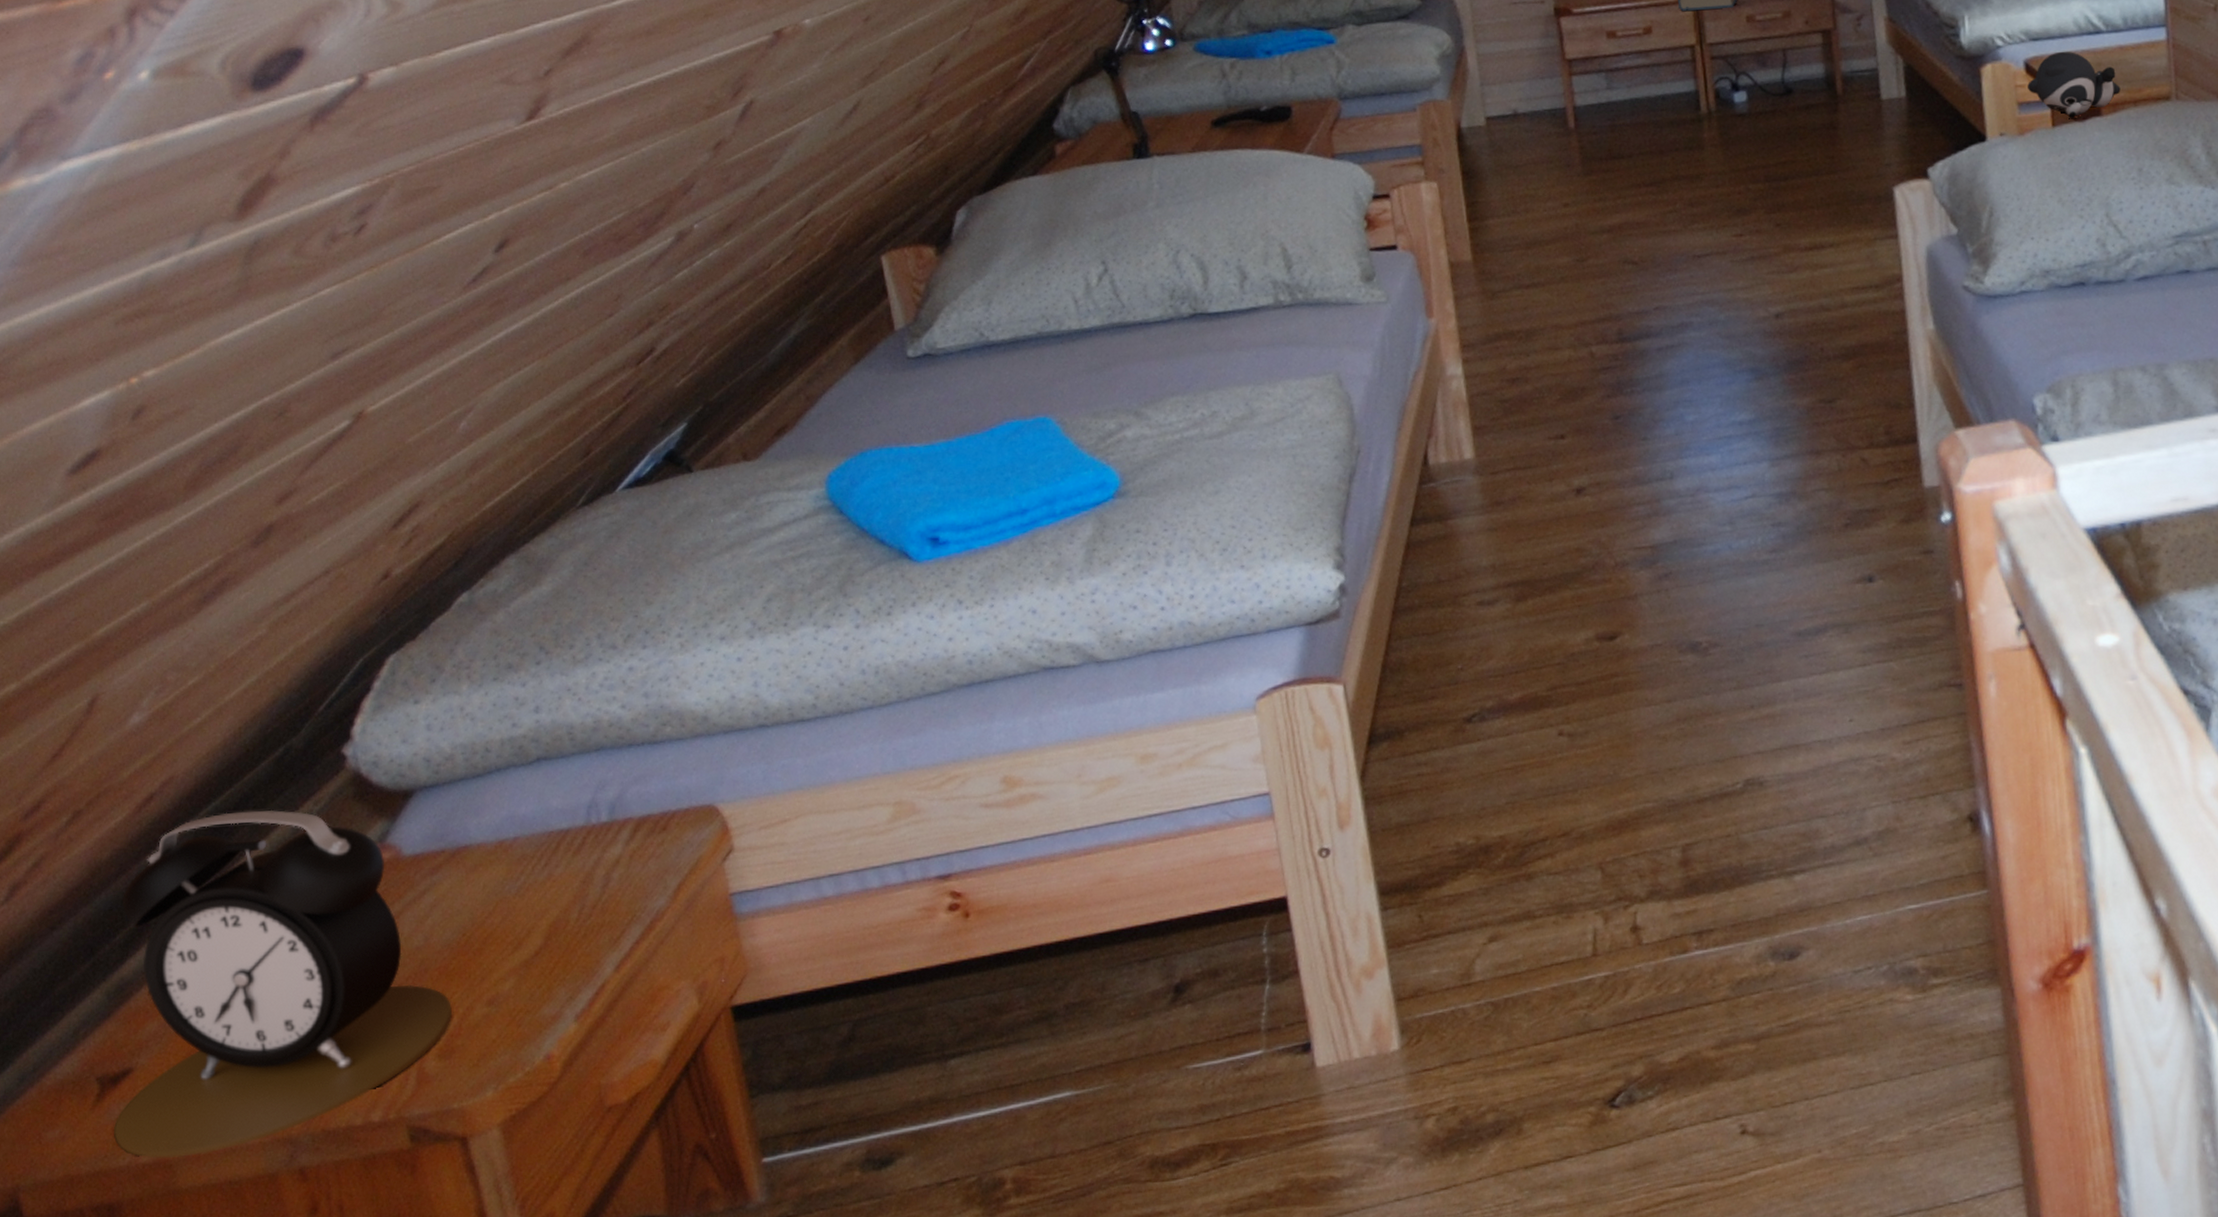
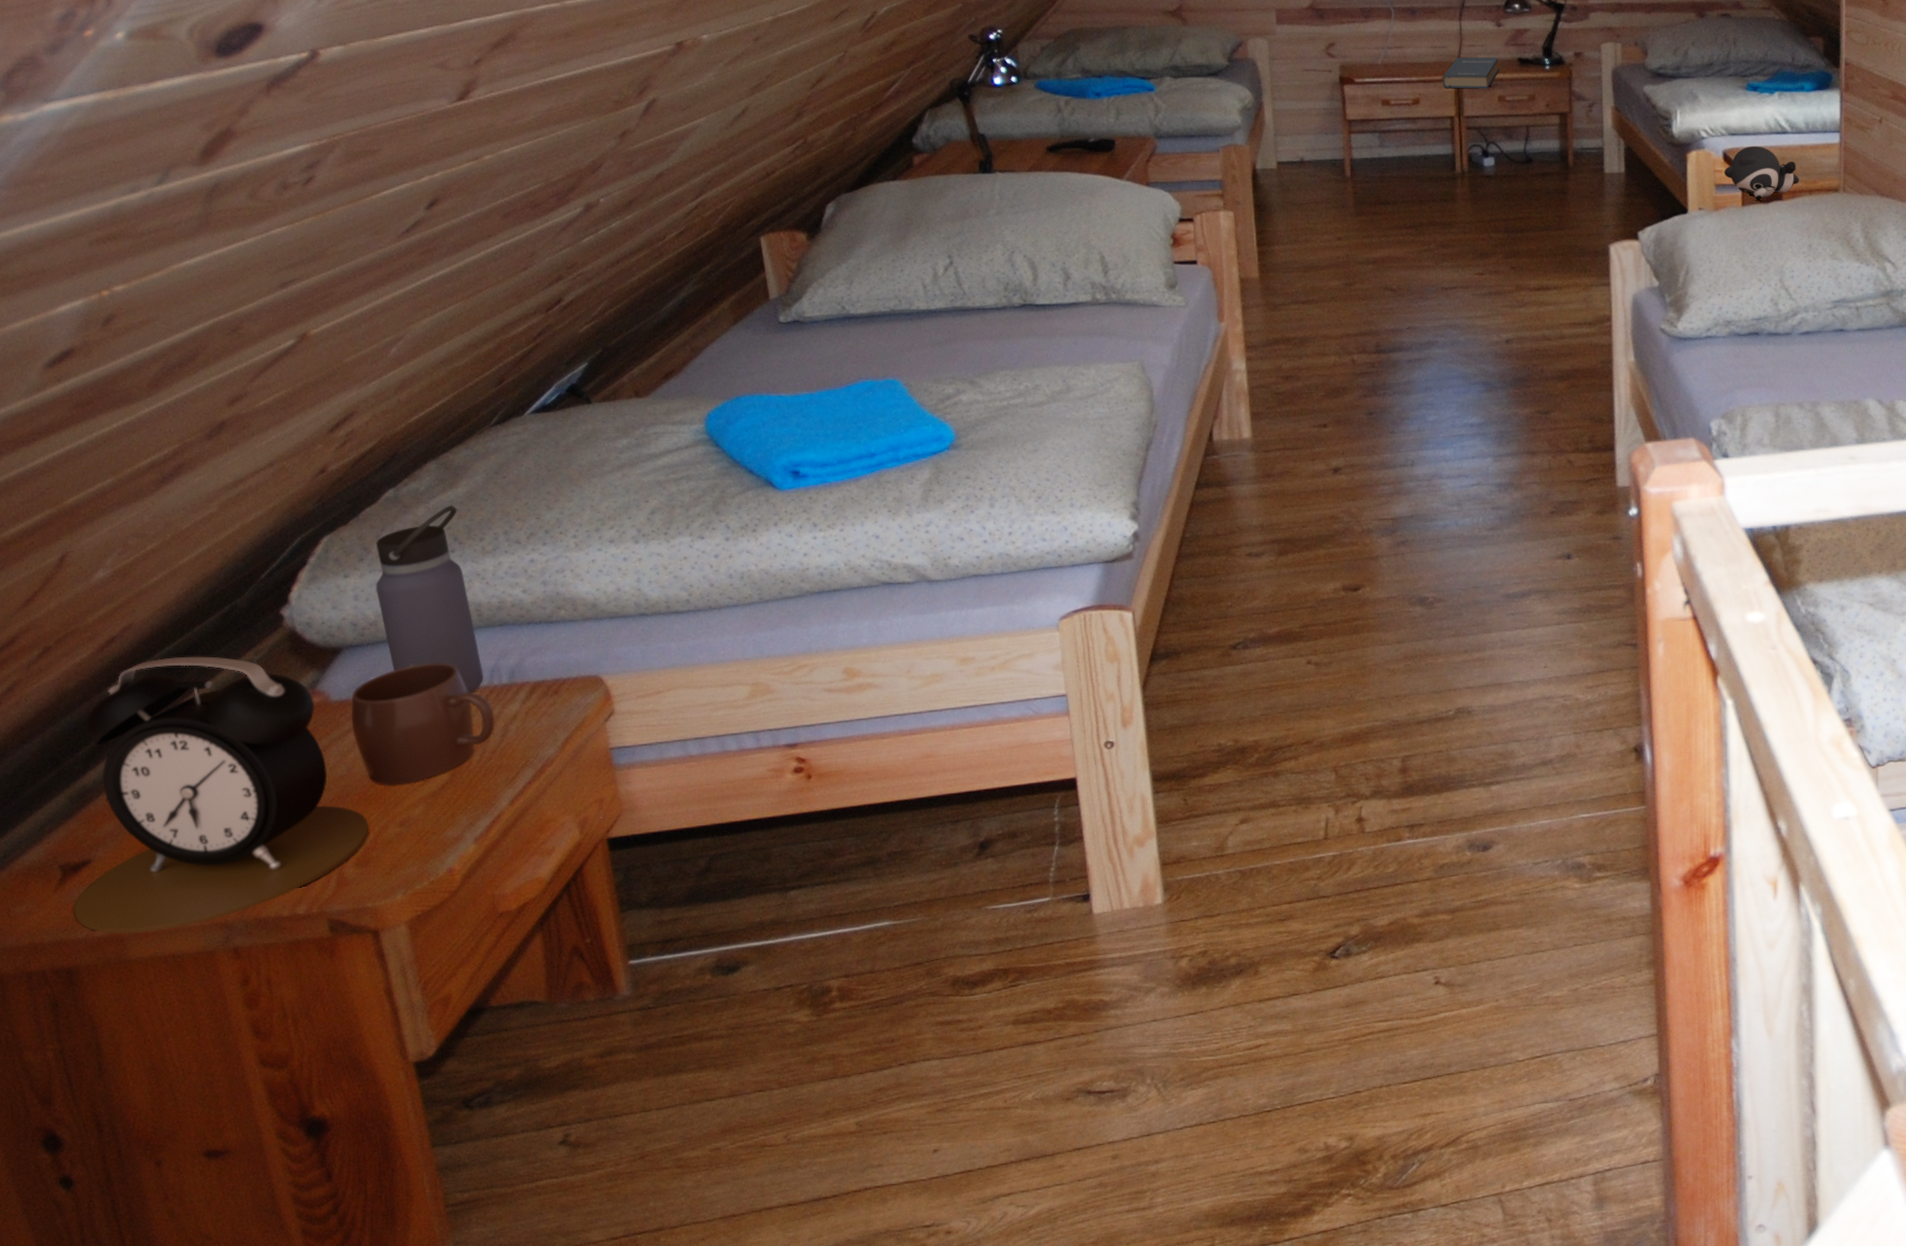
mug: none [427,800,595,956] -> present [351,663,495,785]
water bottle: none [449,607,579,836] -> present [376,505,483,693]

